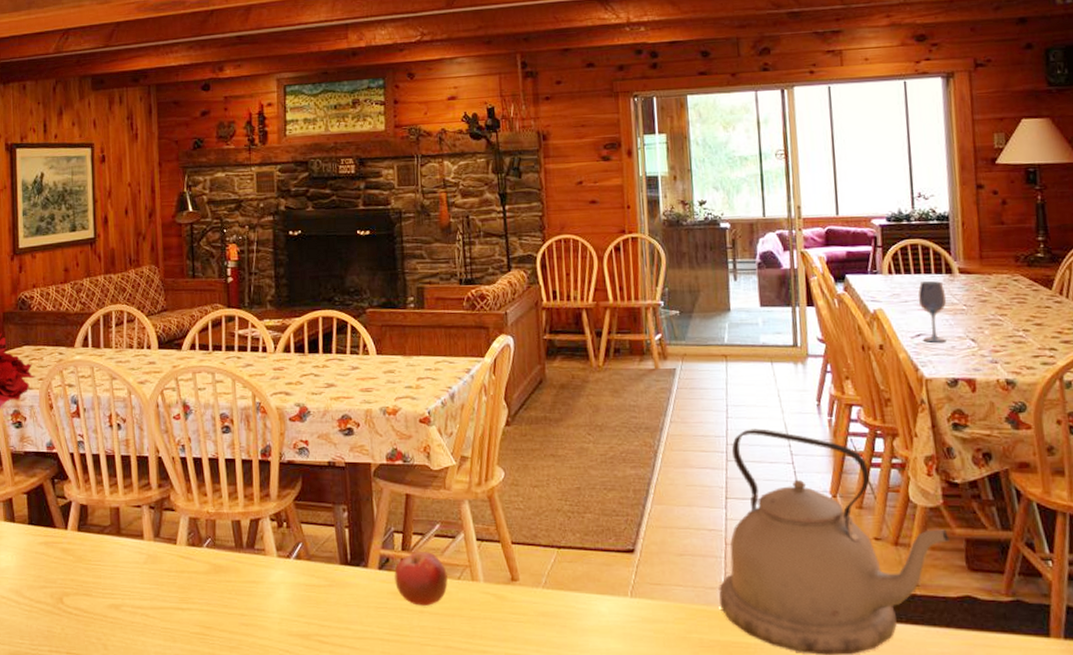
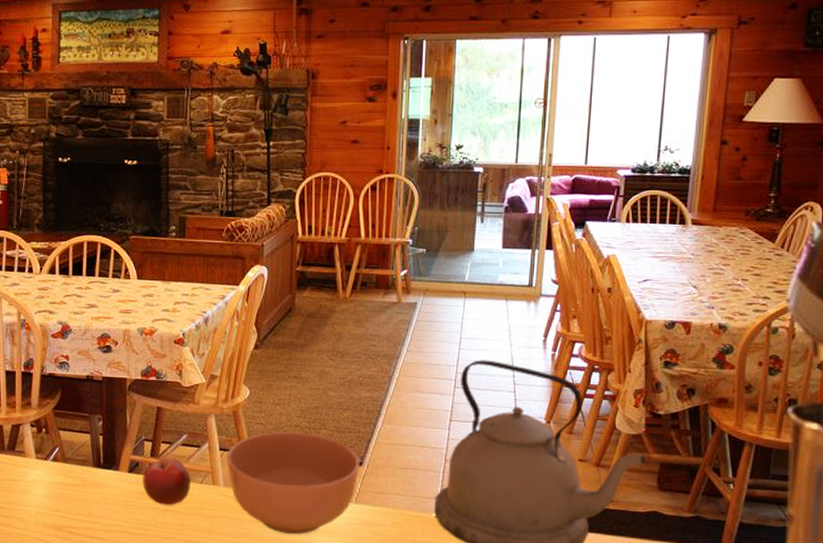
bowl: none [484,516,633,636] -> present [226,431,360,535]
wineglass: present [918,281,947,343] -> none [649,231,677,288]

